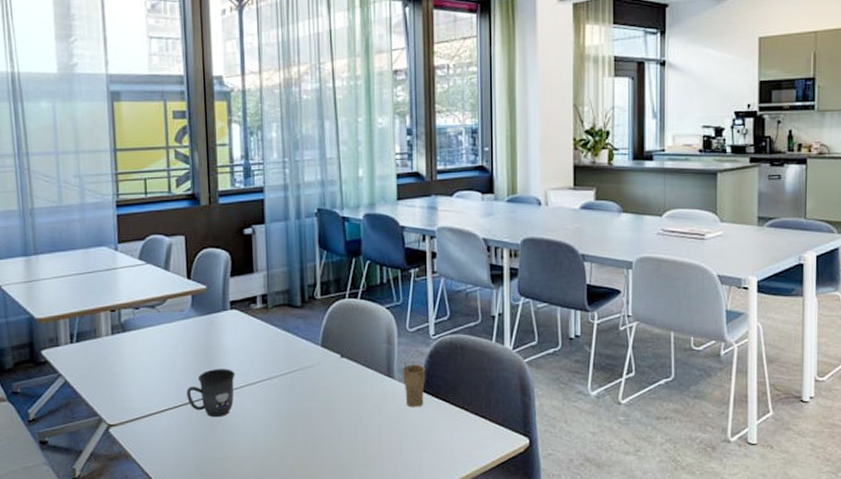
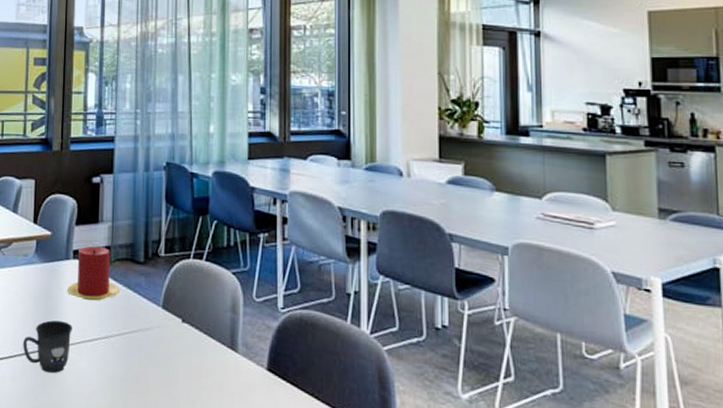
candle: none [227,295,279,347] -> present [67,246,120,301]
cup: present [402,361,426,407] -> none [247,334,273,388]

